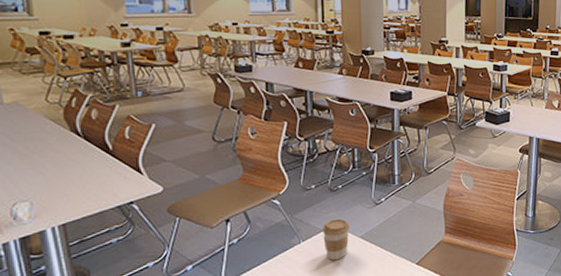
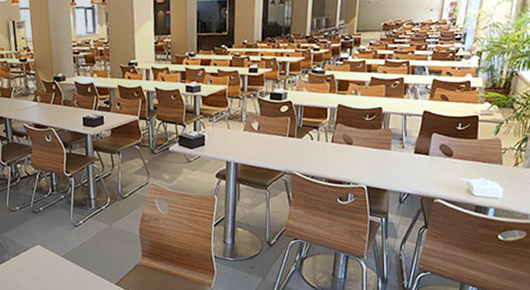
coffee cup: present [323,218,350,260] -> none [28,238,53,276]

